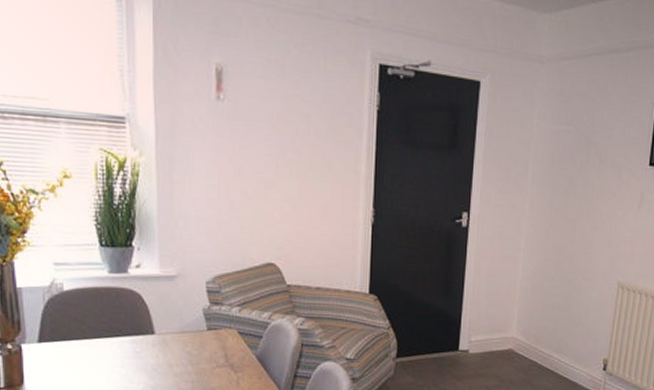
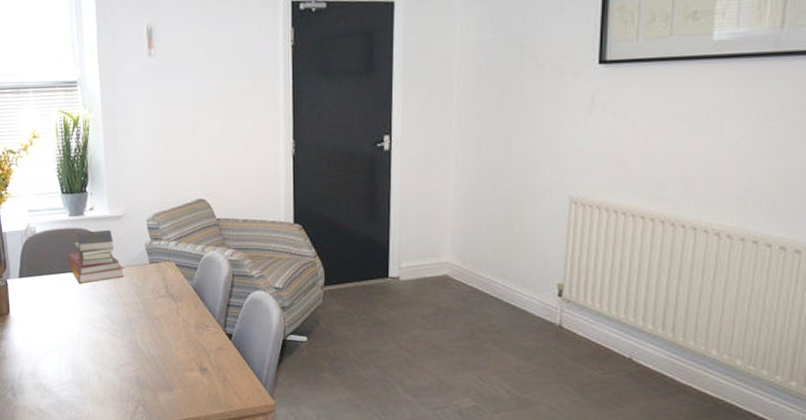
books: none [103,290,175,350] -> present [66,229,124,283]

